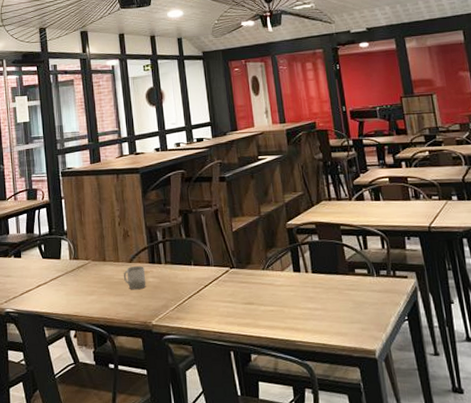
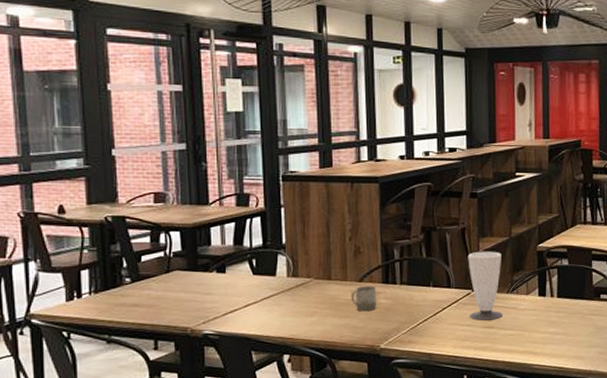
cup: none [223,230,261,297] -> present [468,251,503,320]

